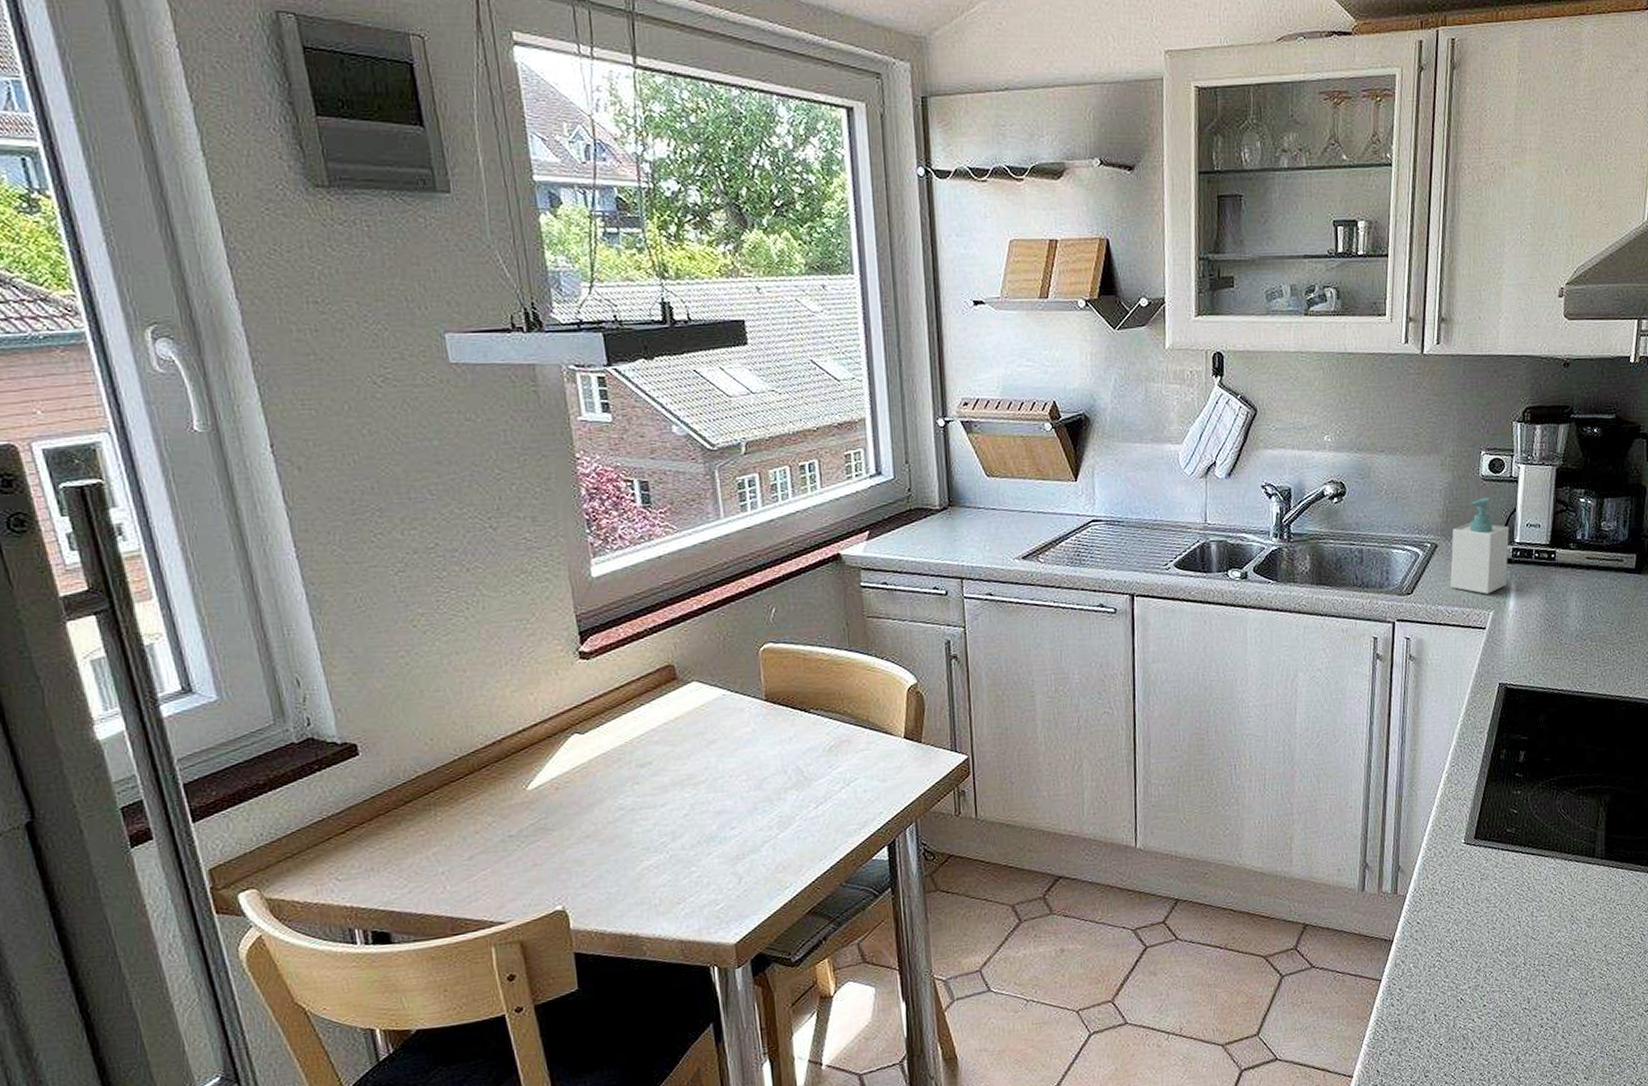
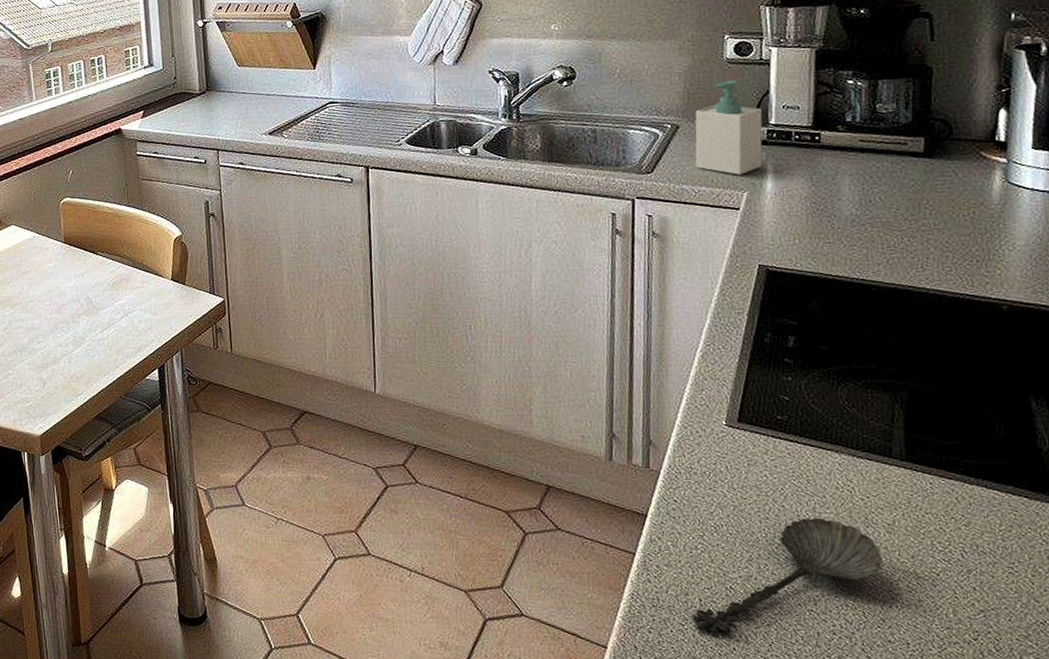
spoon: none [1427,921,1583,1046] -> present [692,517,883,634]

